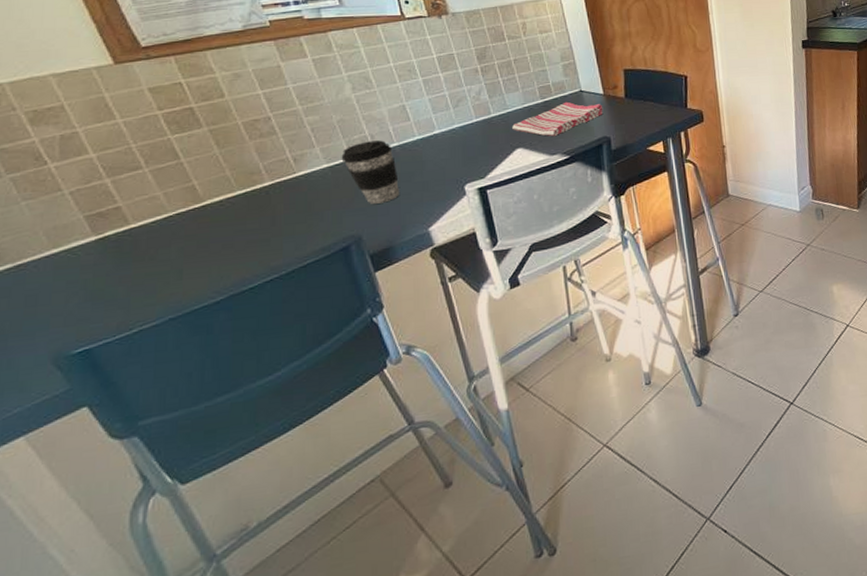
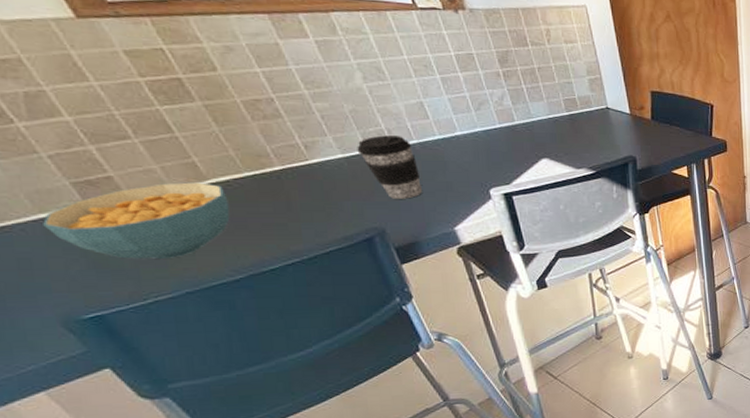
cereal bowl: none [54,204,219,289] -> present [43,182,230,259]
dish towel: present [512,101,603,137] -> none [537,117,630,151]

